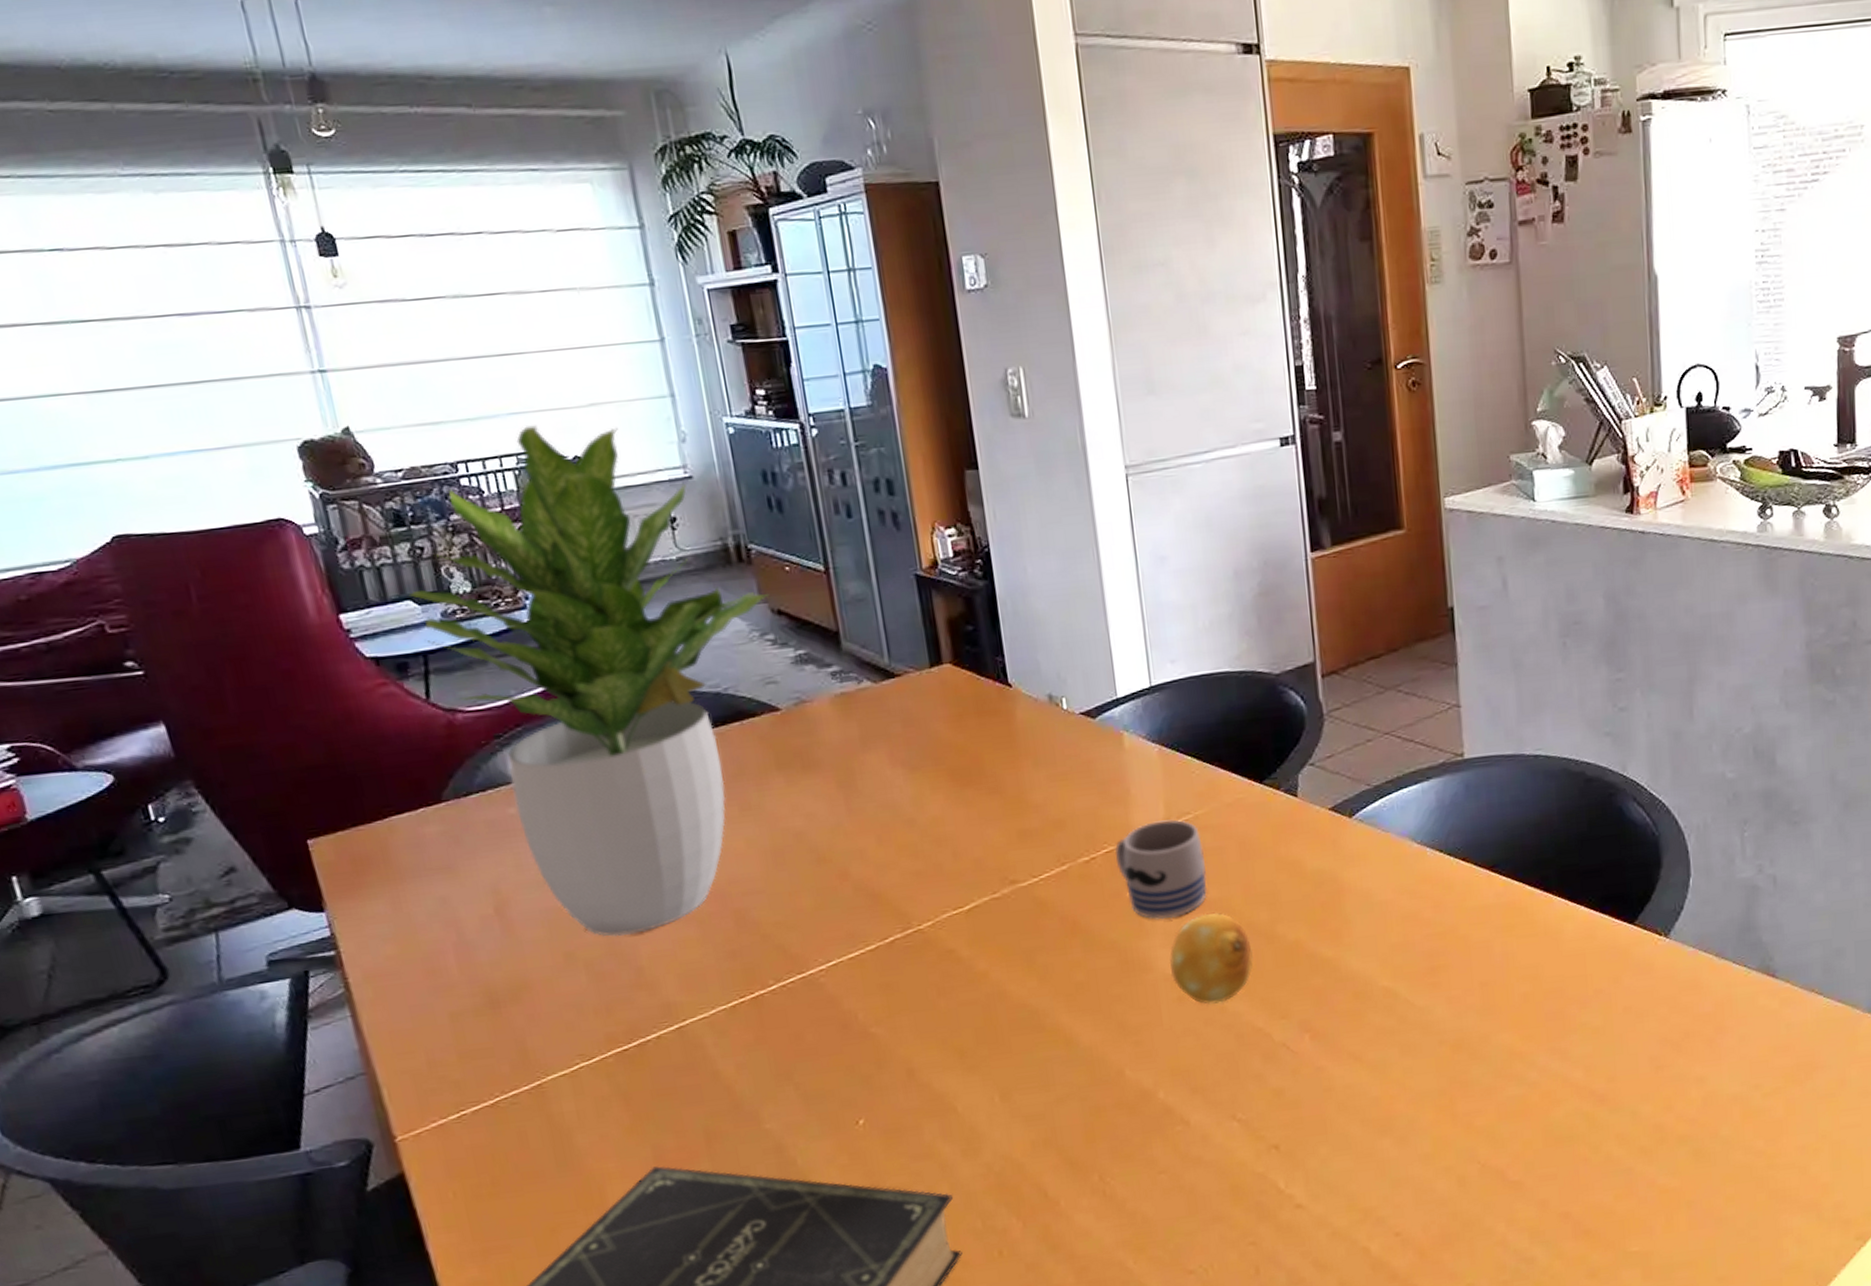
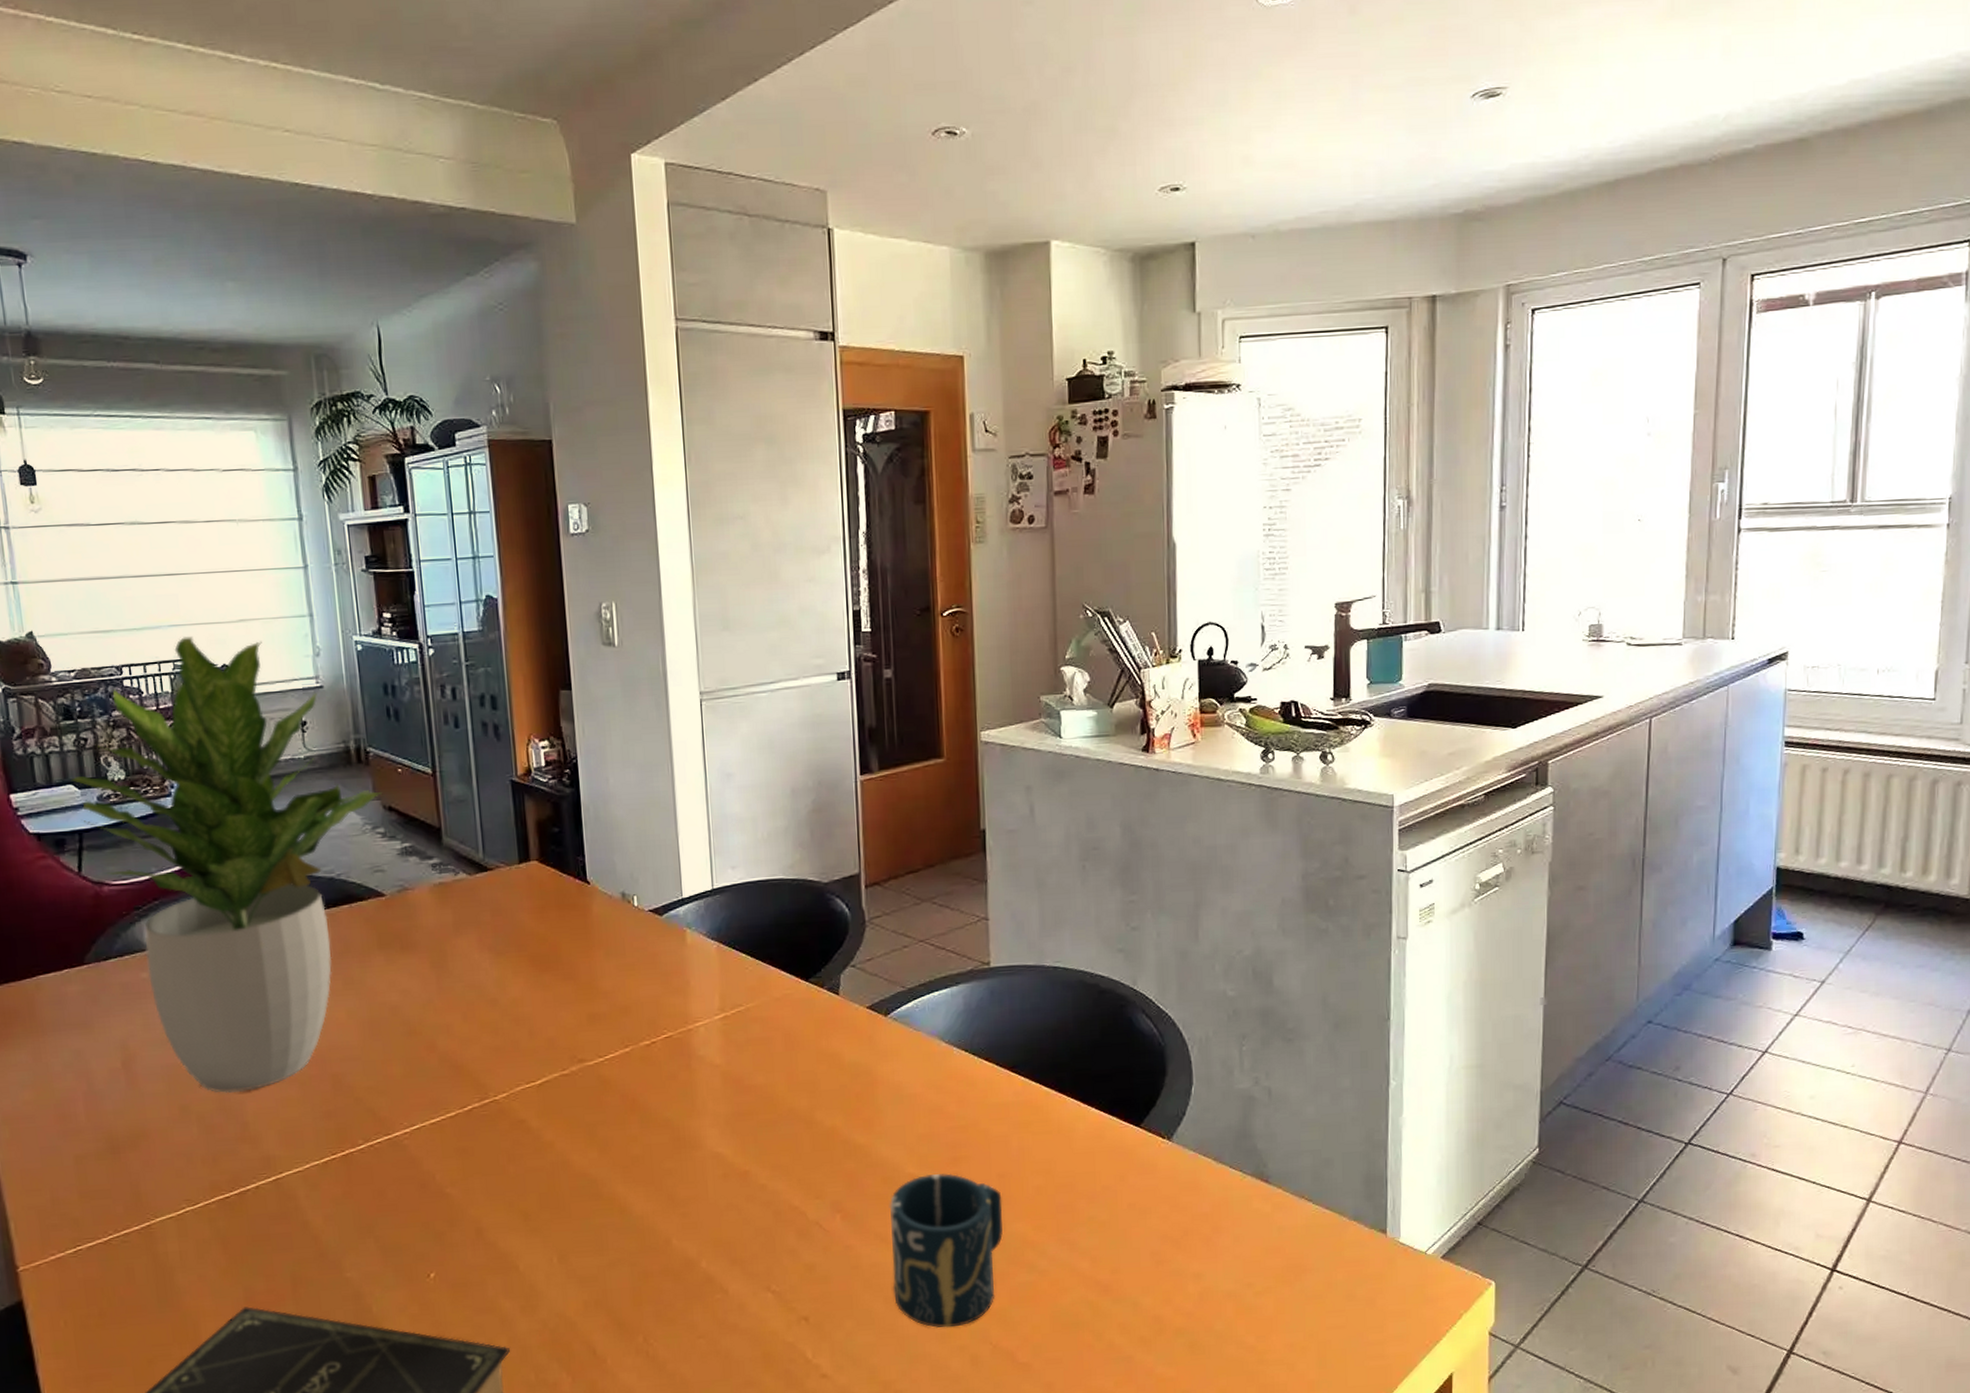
mug: present [1114,819,1207,920] -> none [673,1010,754,1102]
fruit: present [1169,912,1254,1004] -> none [717,1097,793,1182]
cup: none [1362,984,1488,1149] -> present [889,1173,1003,1328]

